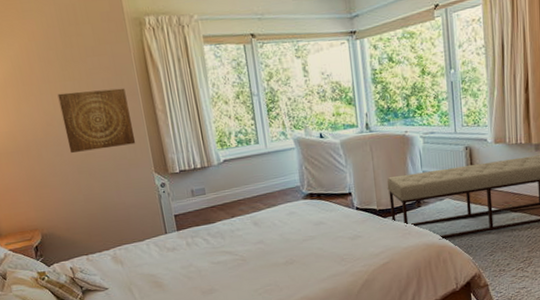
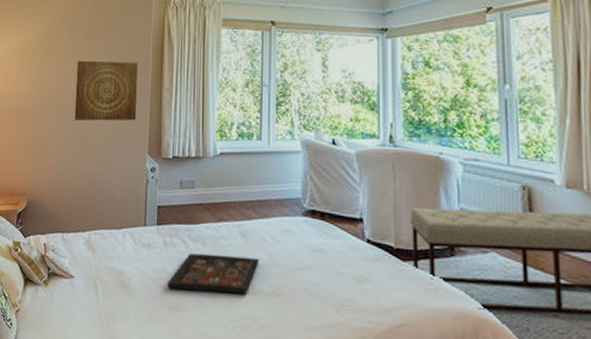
decorative tray: none [197,239,273,278] -> present [167,253,260,294]

